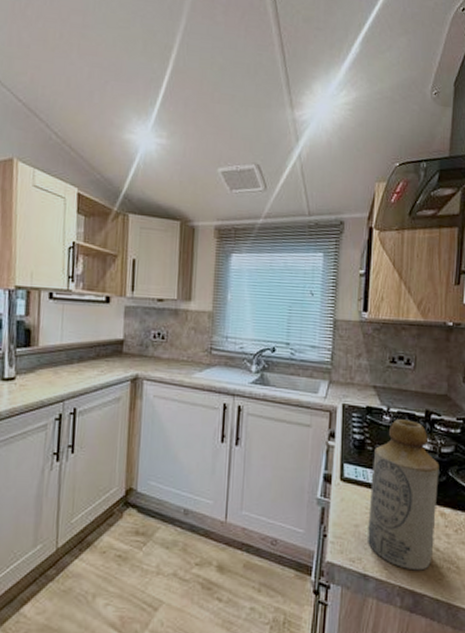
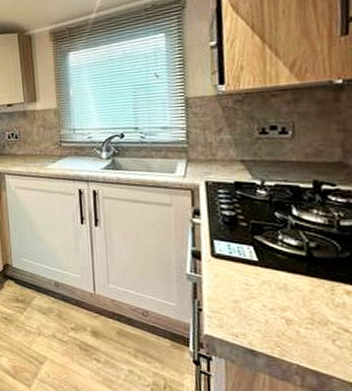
bottle: present [368,419,440,571] -> none [248,192,341,351]

